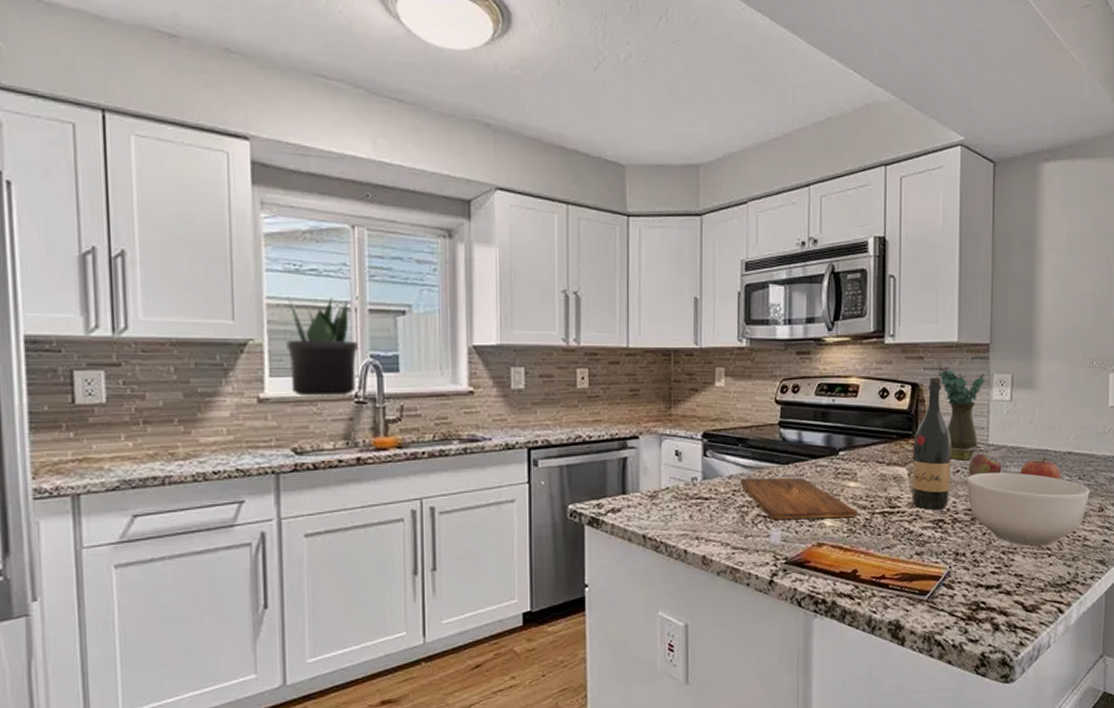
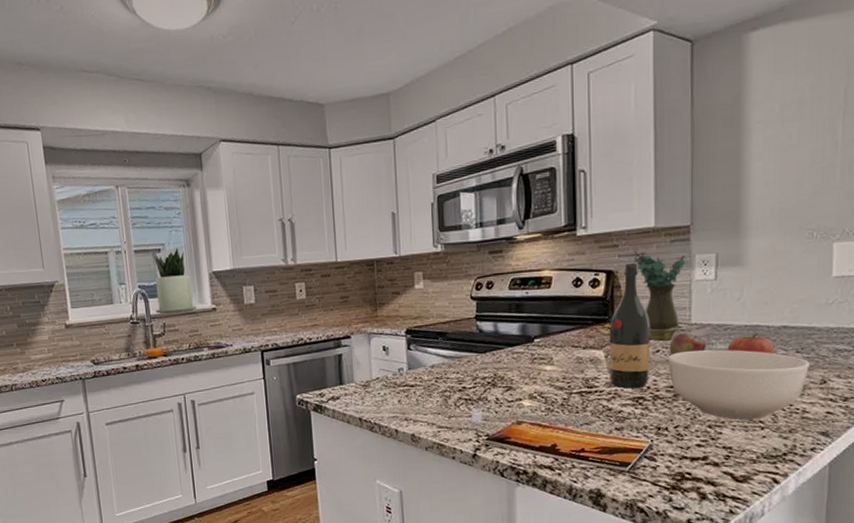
planter: present [286,297,358,396] -> none [78,244,131,321]
planter: none [391,312,448,394] -> present [152,248,197,314]
cutting board: present [740,477,857,519] -> none [441,364,555,402]

